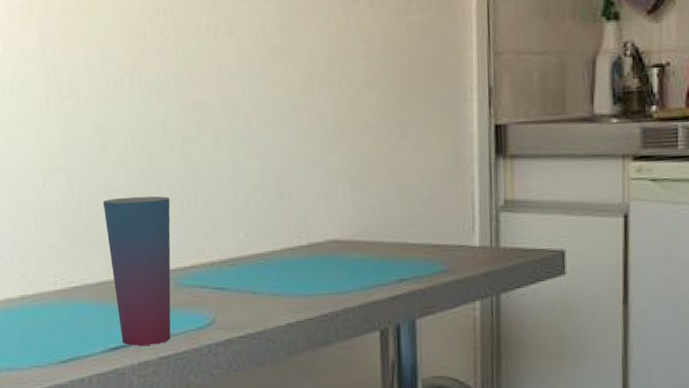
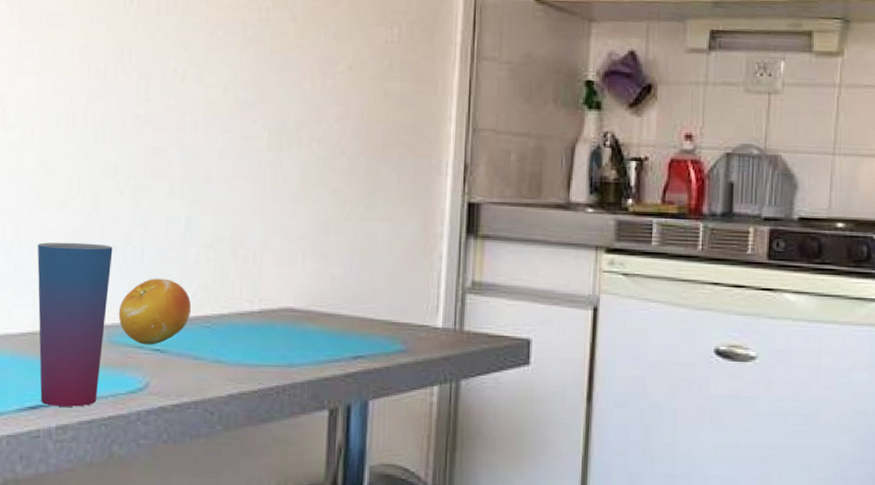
fruit: none [181,222,246,285] -> present [118,278,191,345]

